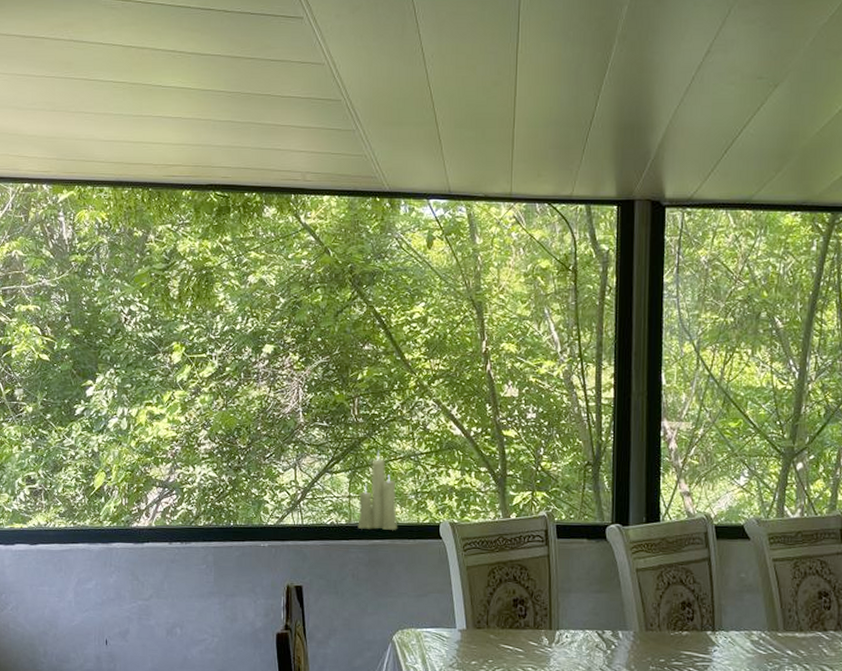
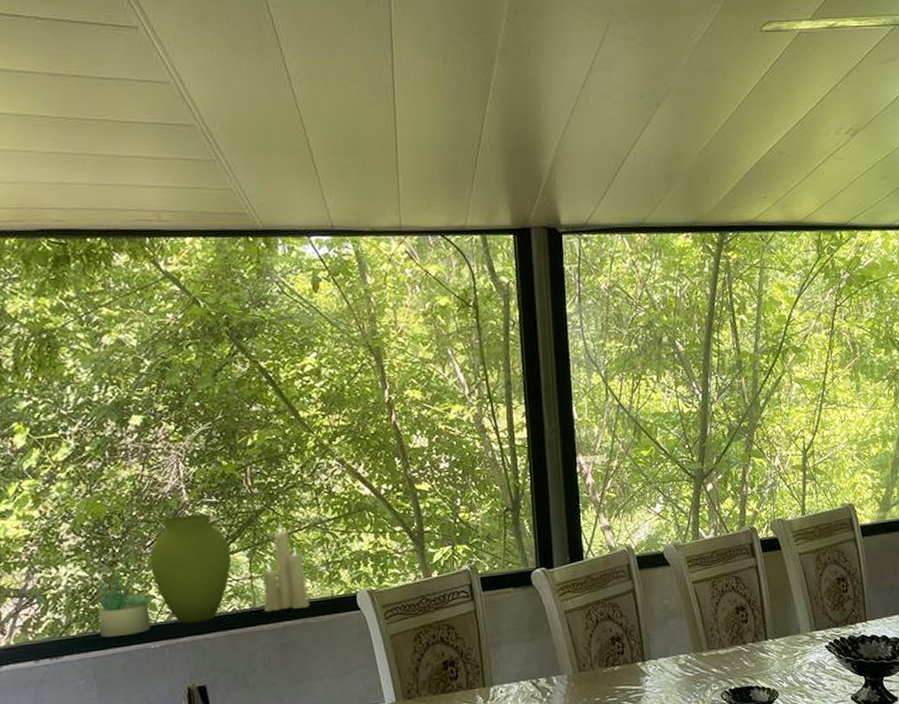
succulent plant: none [222,479,266,532] -> present [96,574,153,638]
vase: none [267,434,335,531] -> present [149,513,232,625]

